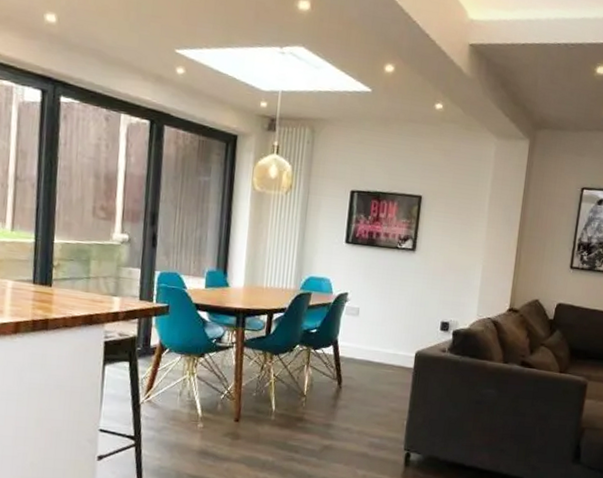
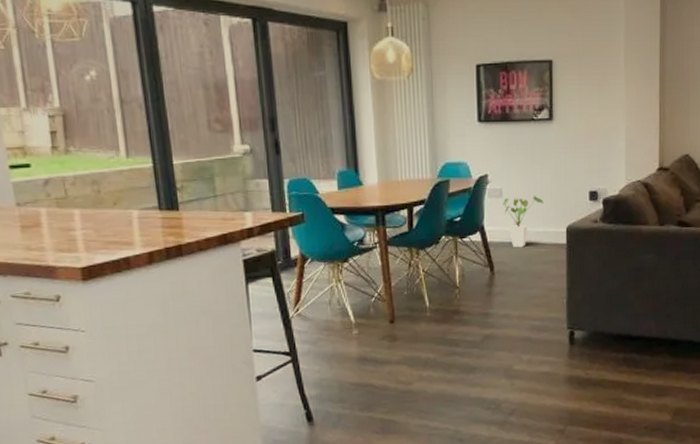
house plant: none [358,317,397,366] -> present [502,195,543,248]

